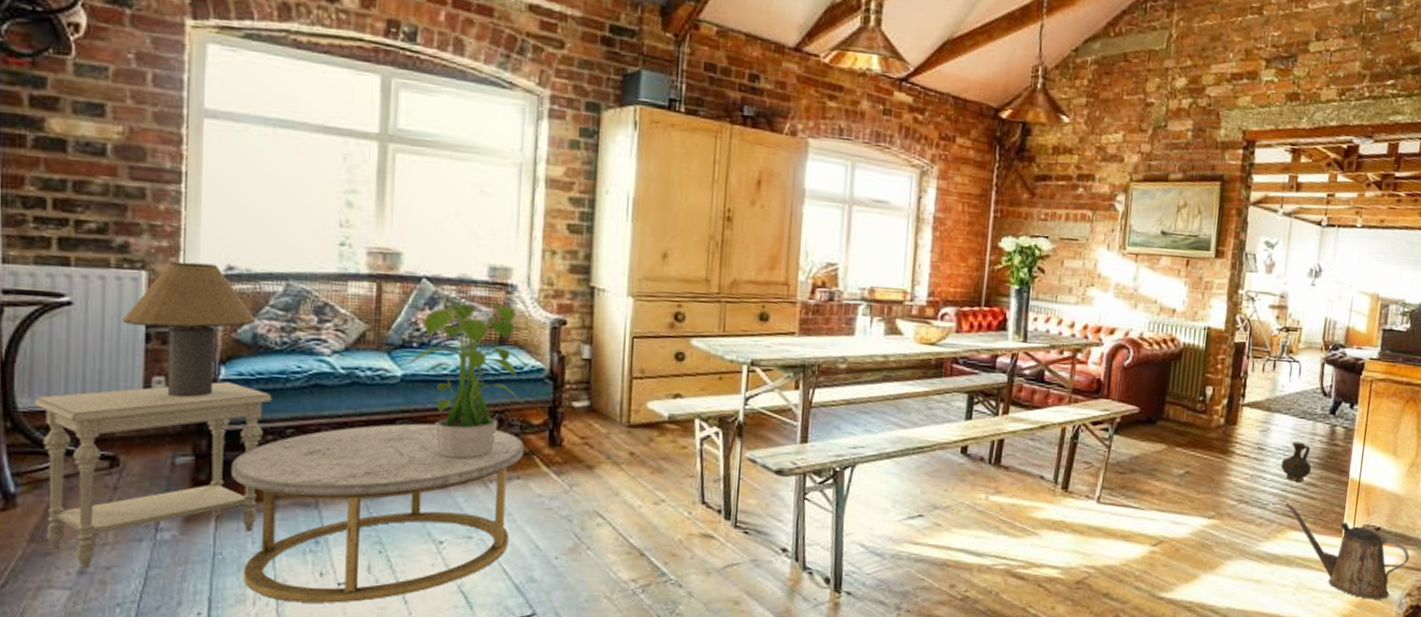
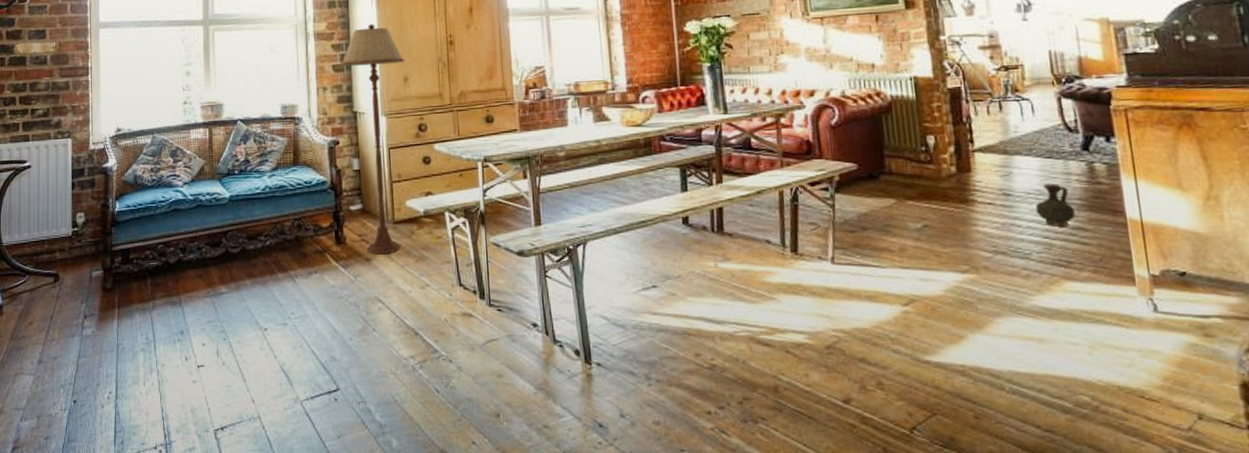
side table: present [34,381,273,568] -> none [11,213,148,359]
table lamp: present [123,261,257,398] -> none [59,128,136,227]
coffee table: present [232,423,525,603] -> none [126,233,319,382]
potted plant: present [405,299,529,459] -> none [231,131,316,260]
floor lamp: none [579,178,667,463] -> present [340,24,405,255]
watering can: present [1285,503,1410,600] -> none [1052,251,1238,357]

